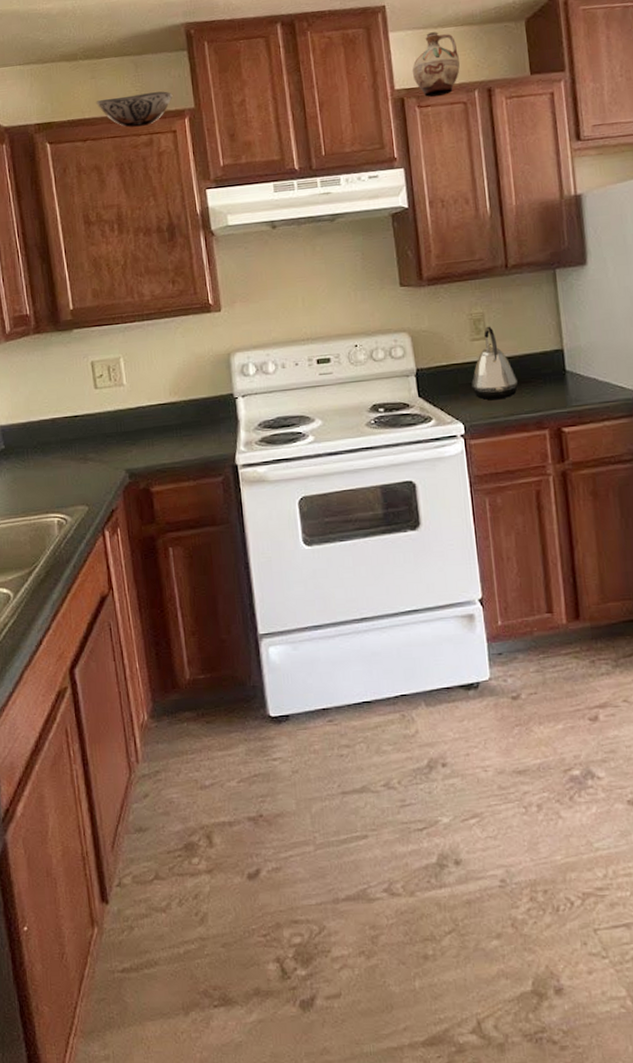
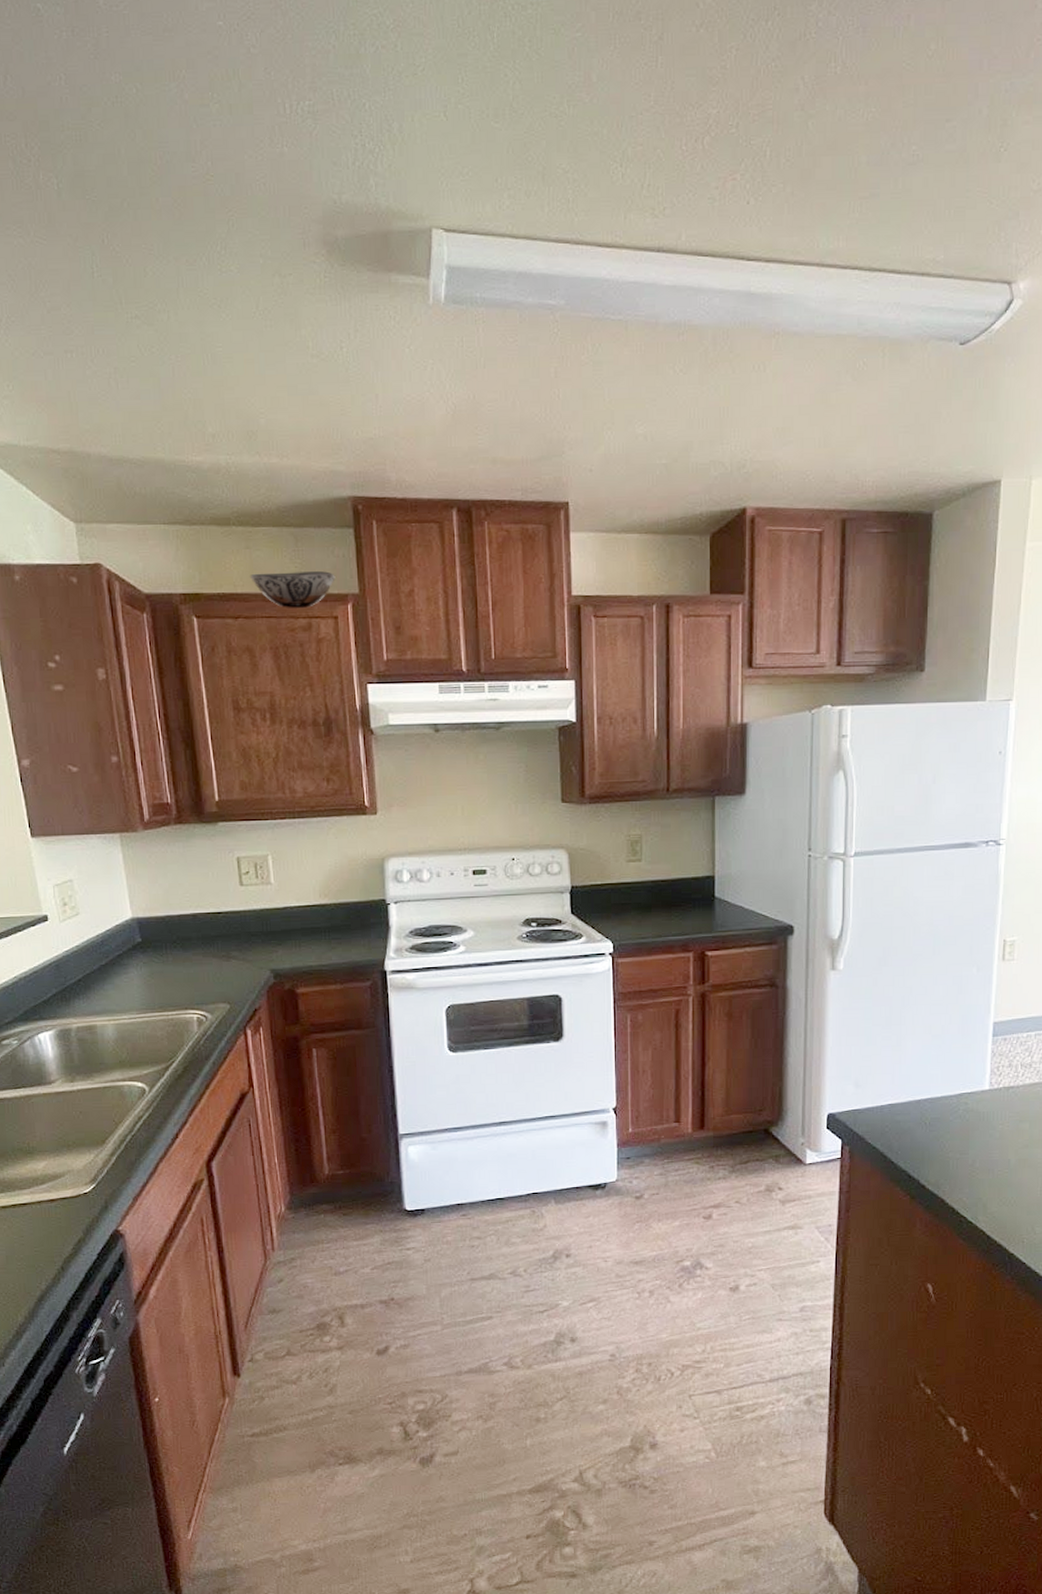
ceramic jug: present [412,32,460,98] -> none [591,537,640,608]
kettle: present [471,326,519,400] -> none [624,848,669,921]

